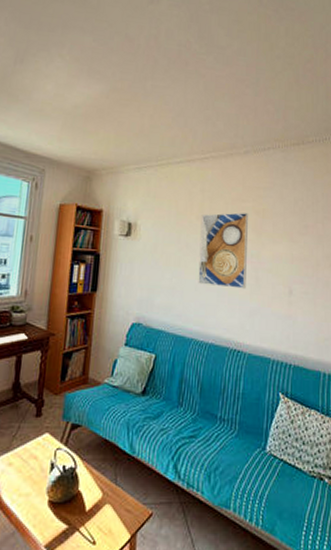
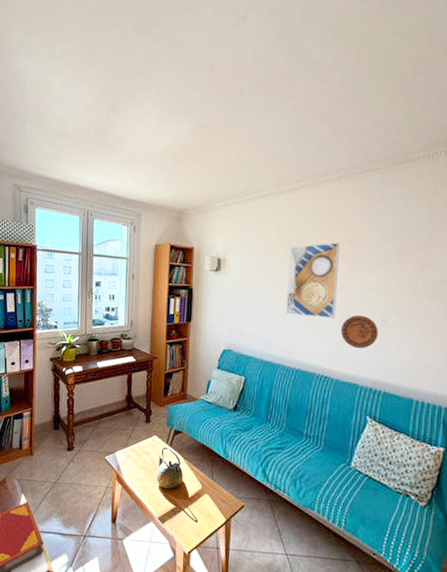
decorative plate: none [251,285,286,321] -> present [340,314,378,349]

